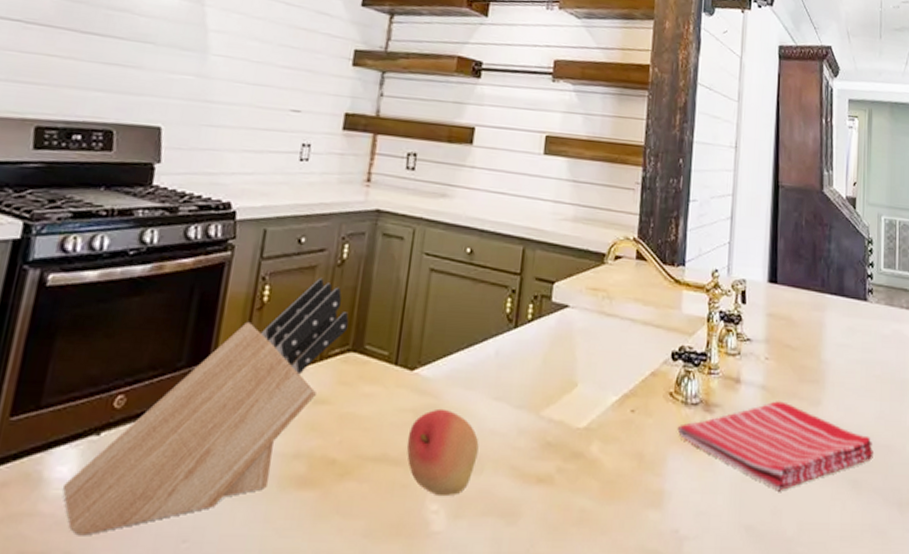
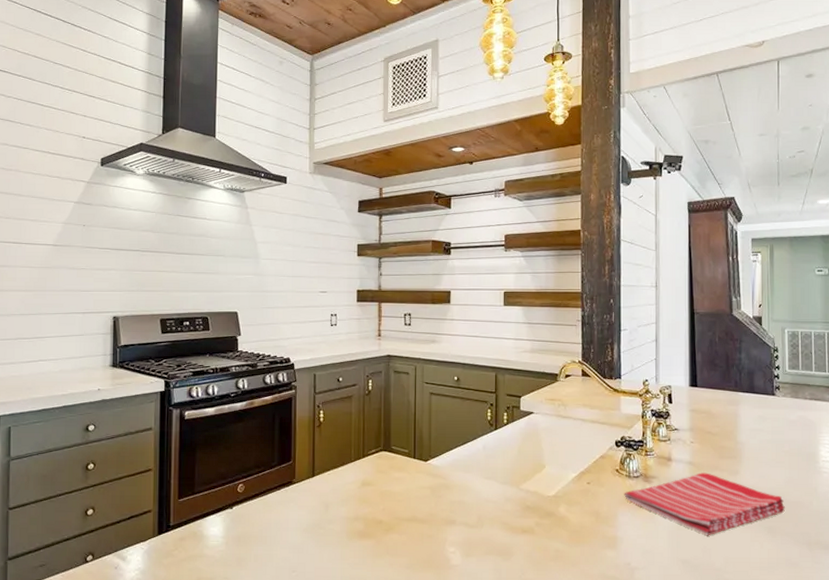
knife block: present [63,277,349,536] -> none [217,403,379,568]
fruit: present [406,408,479,497] -> none [428,486,478,543]

